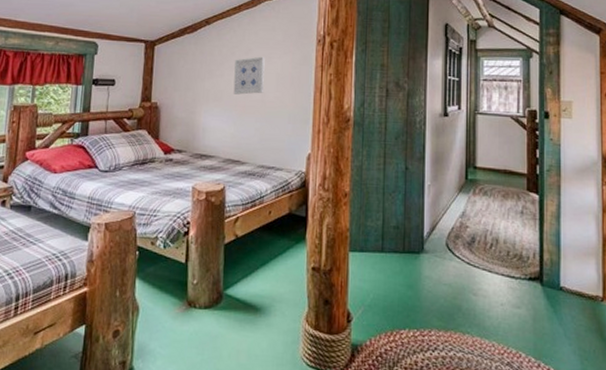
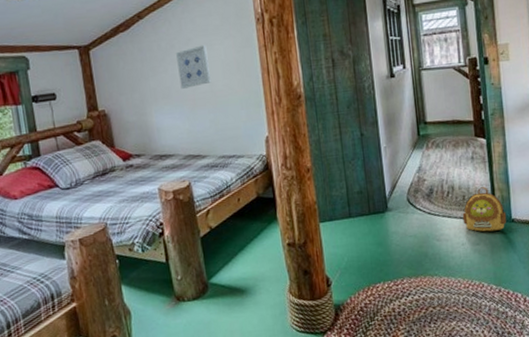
backpack: none [504,245,555,297] -> present [462,187,507,232]

